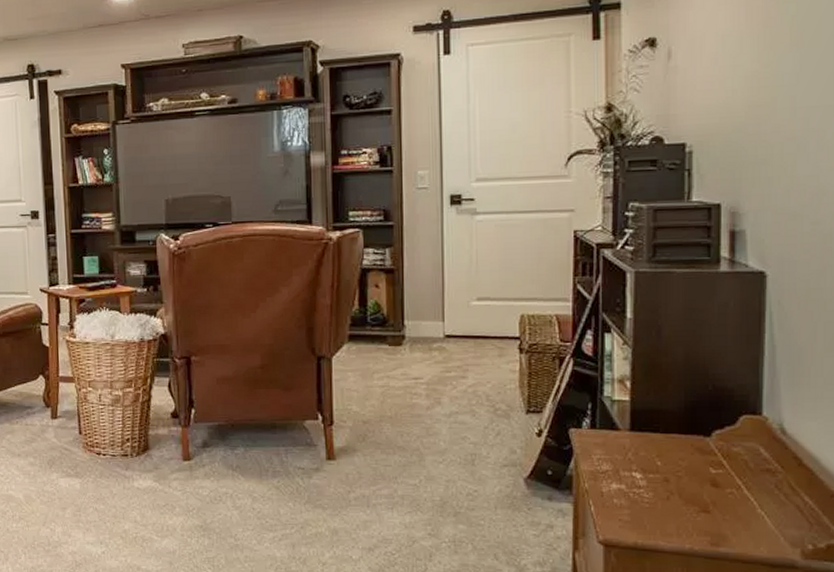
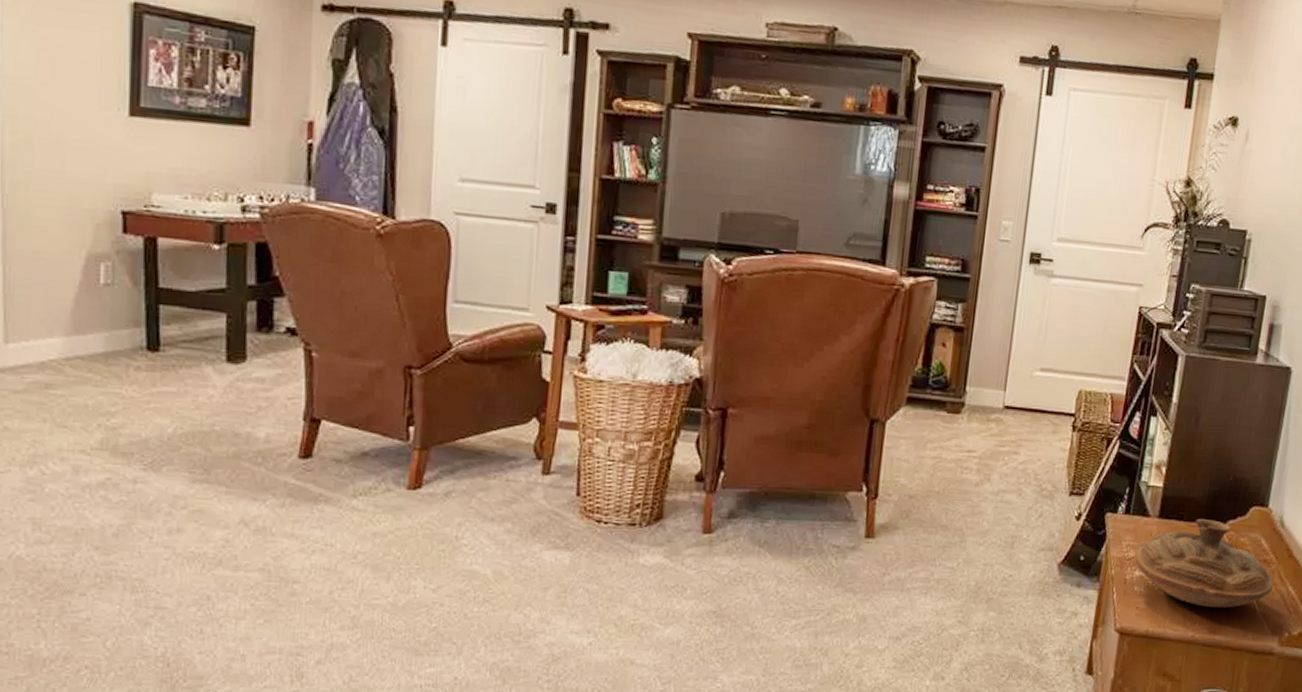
decorative bowl: none [607,429,784,520] -> present [1133,518,1274,608]

